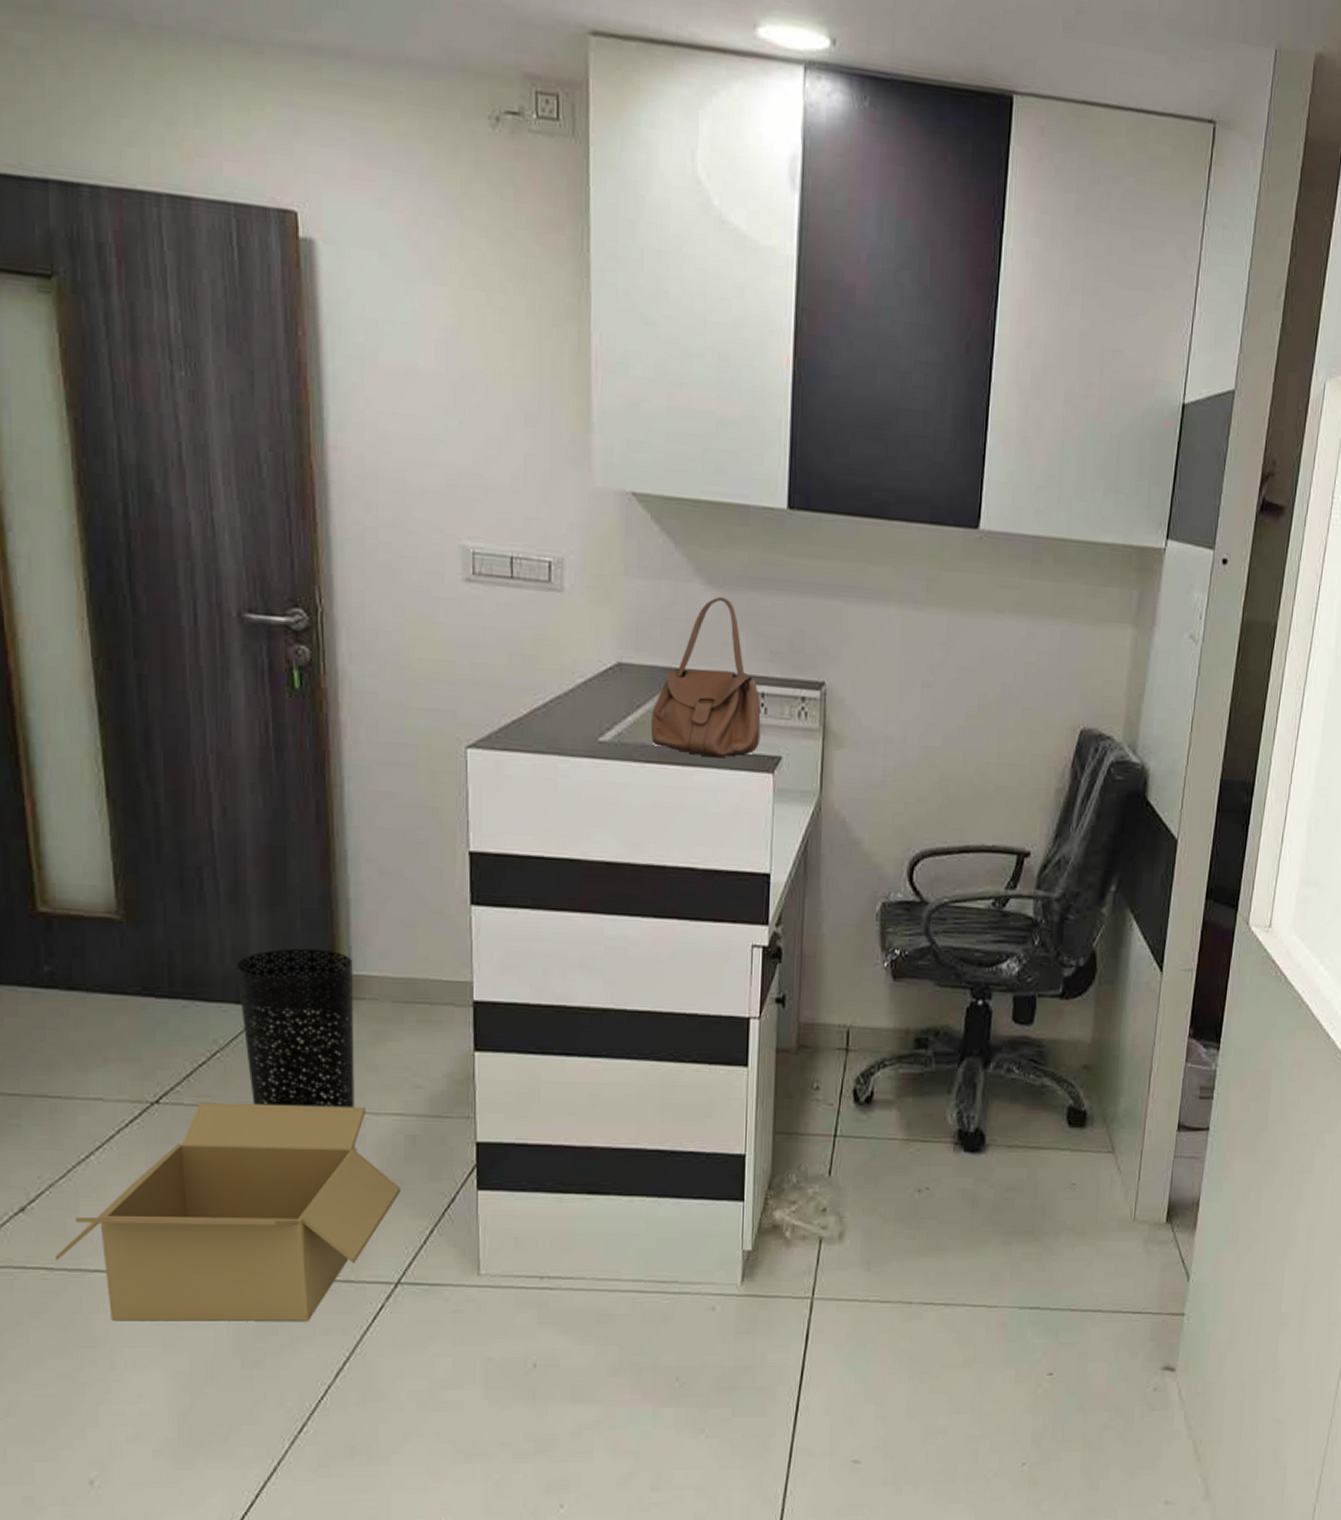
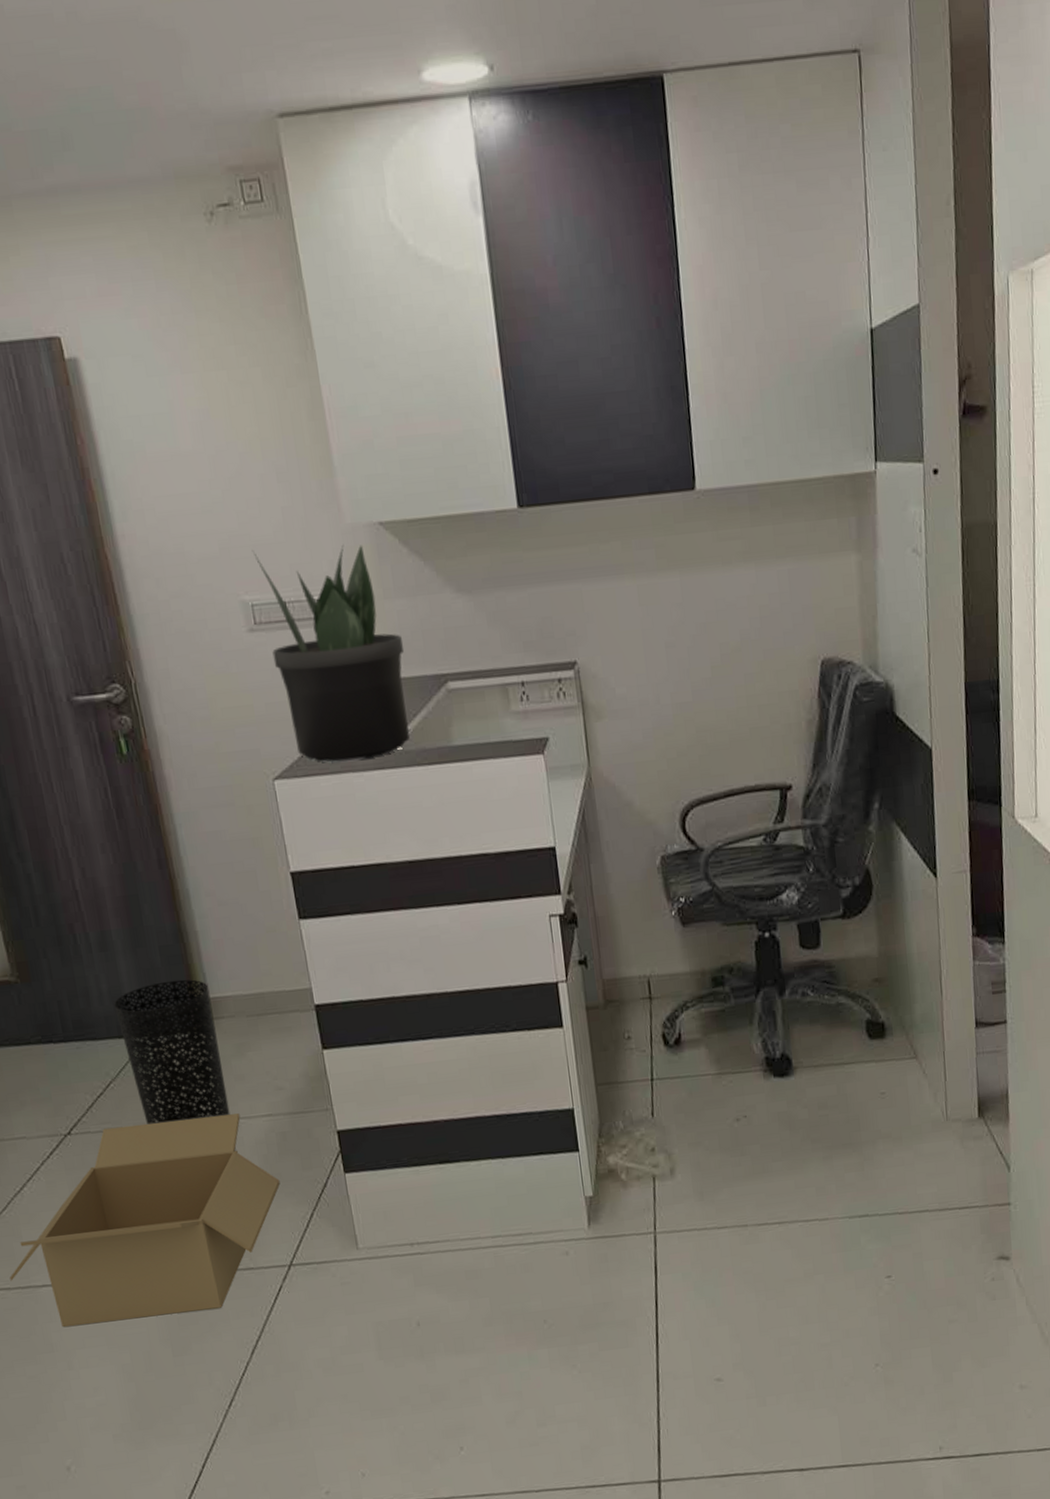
planter: none [483,493,639,743] -> present [251,545,410,762]
handbag: present [650,596,761,757] -> none [427,600,527,750]

